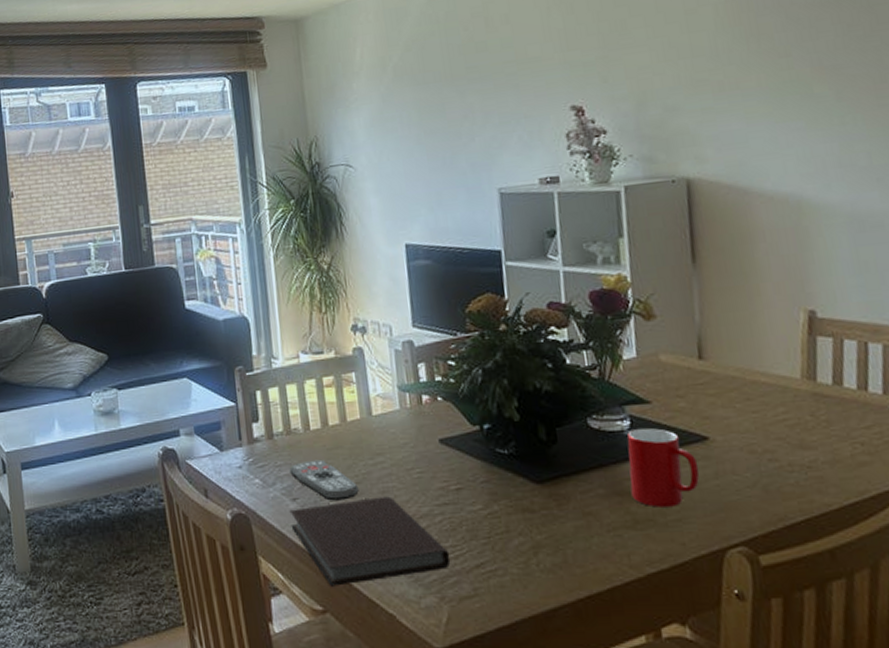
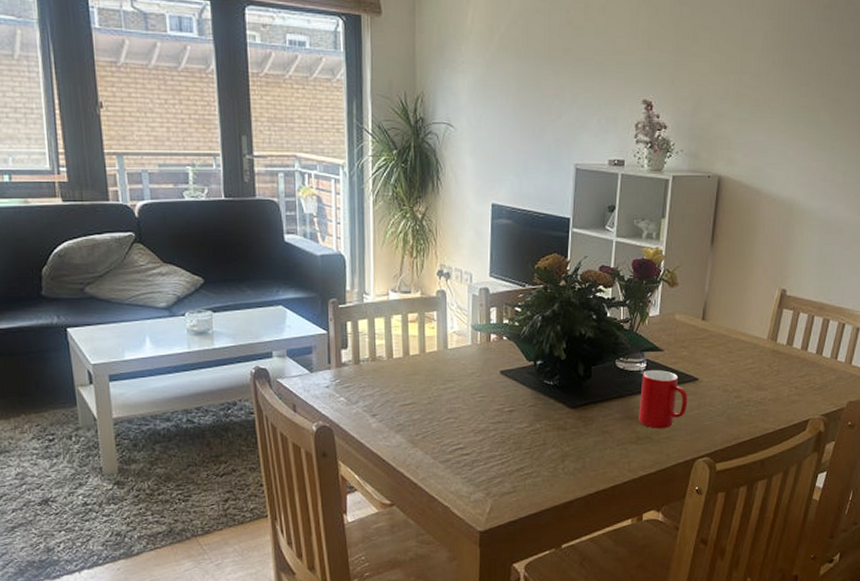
remote control: present [289,459,359,501] -> none [372,383,430,417]
notebook: present [289,496,451,587] -> none [369,415,498,485]

